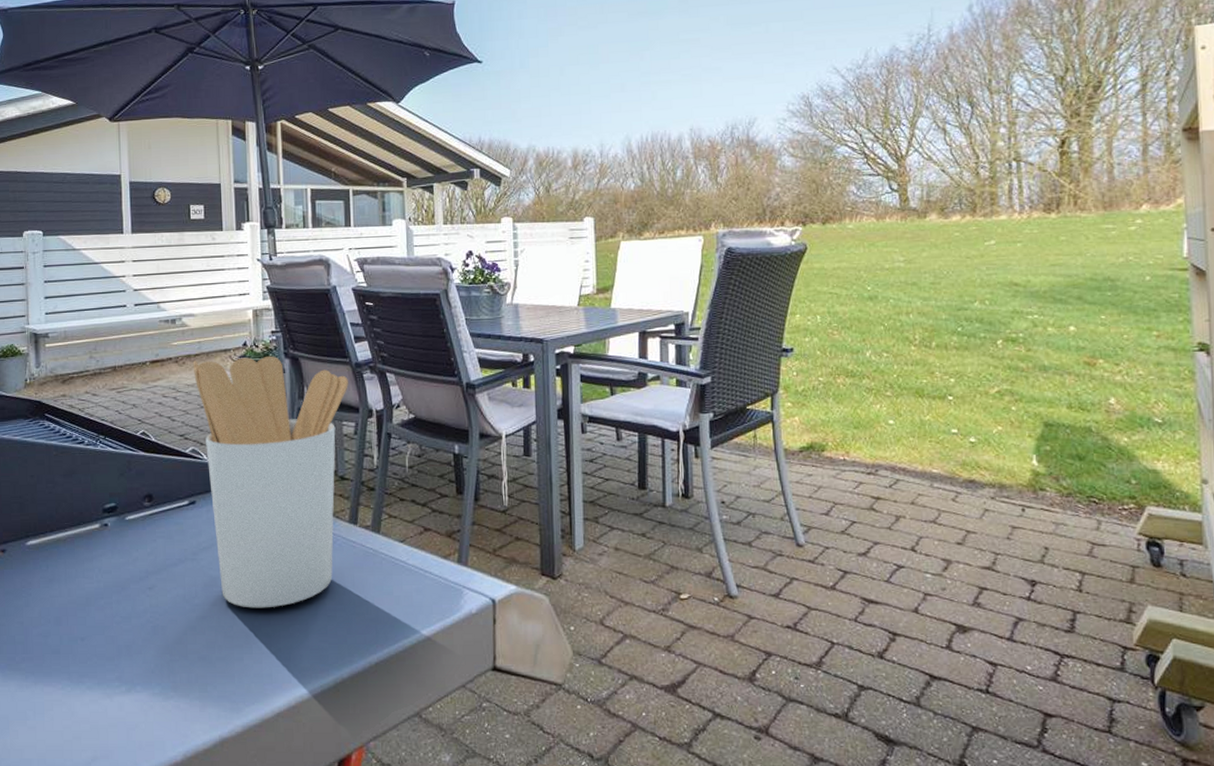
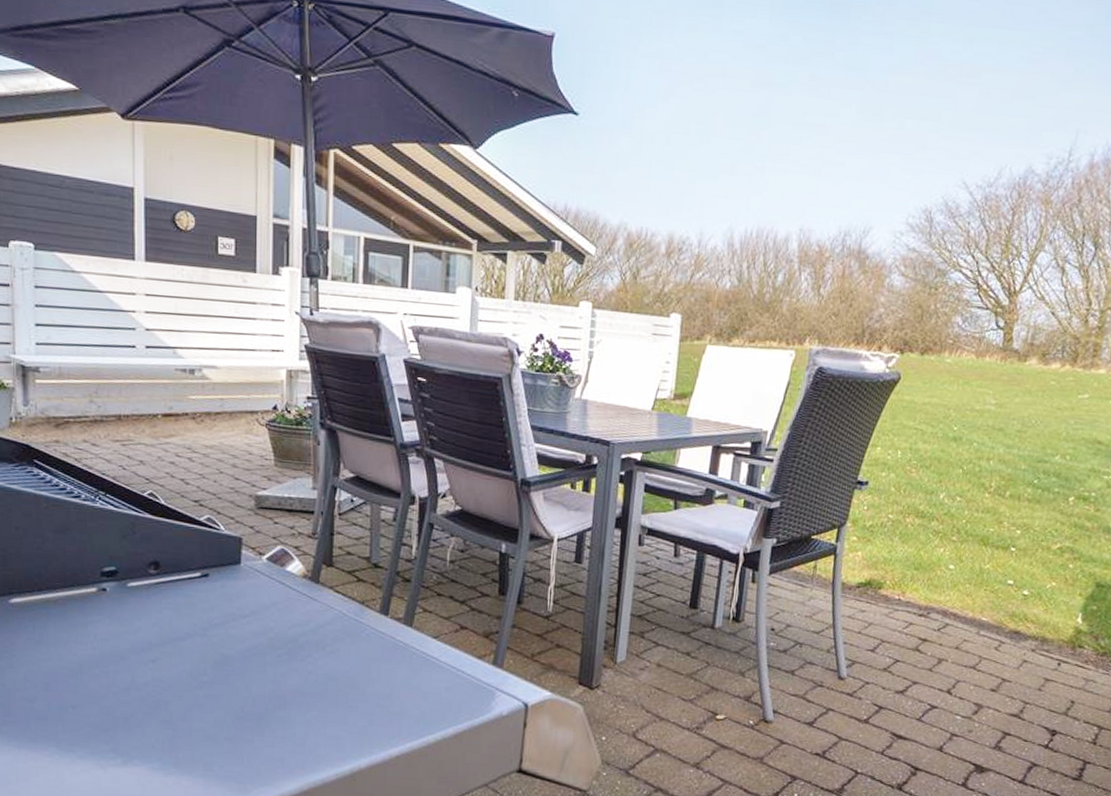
utensil holder: present [192,355,348,608] -> none [212,419,391,692]

